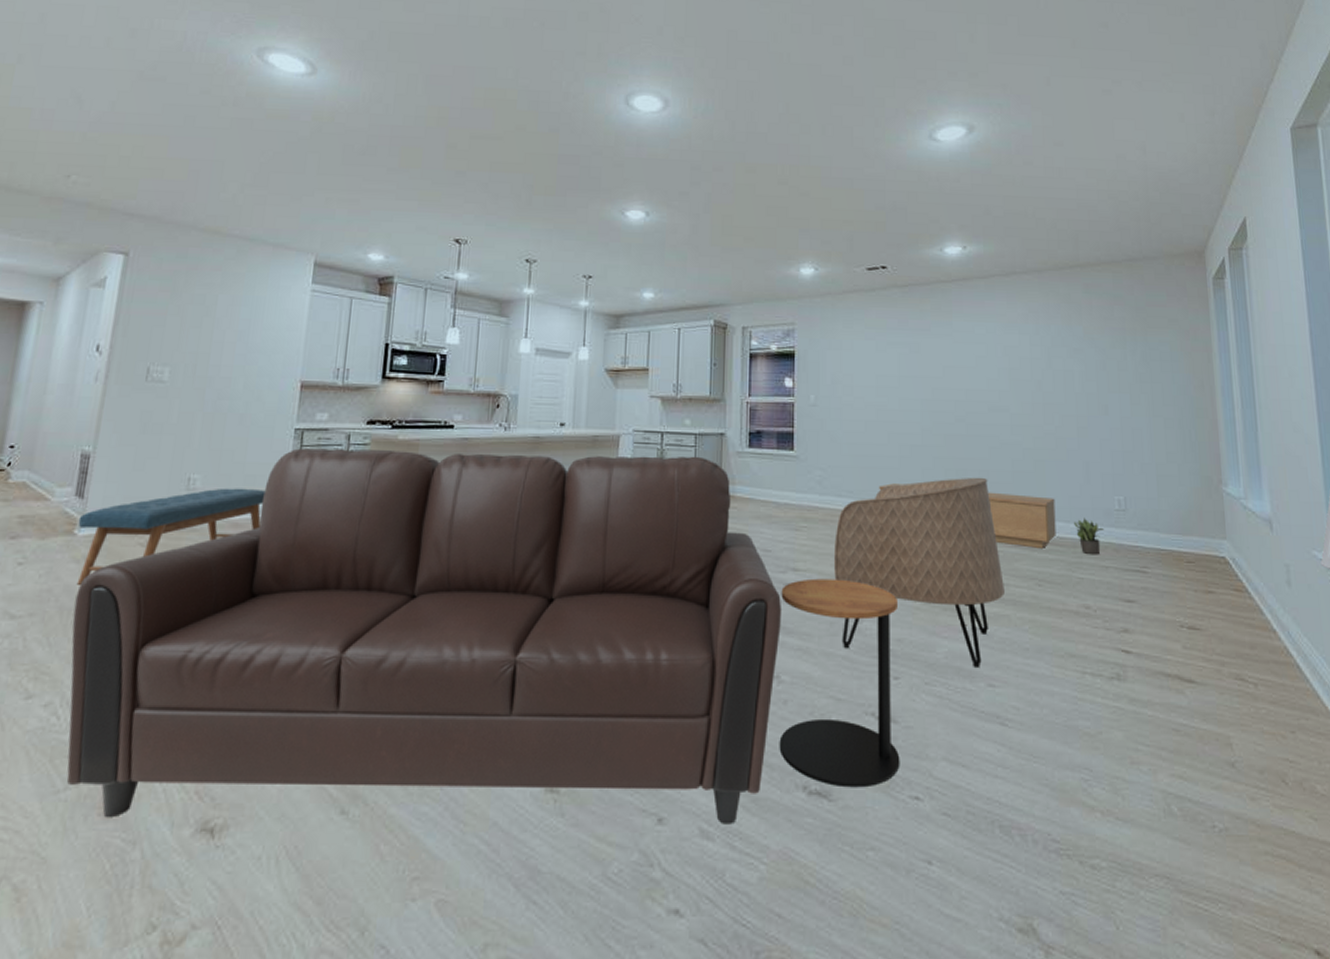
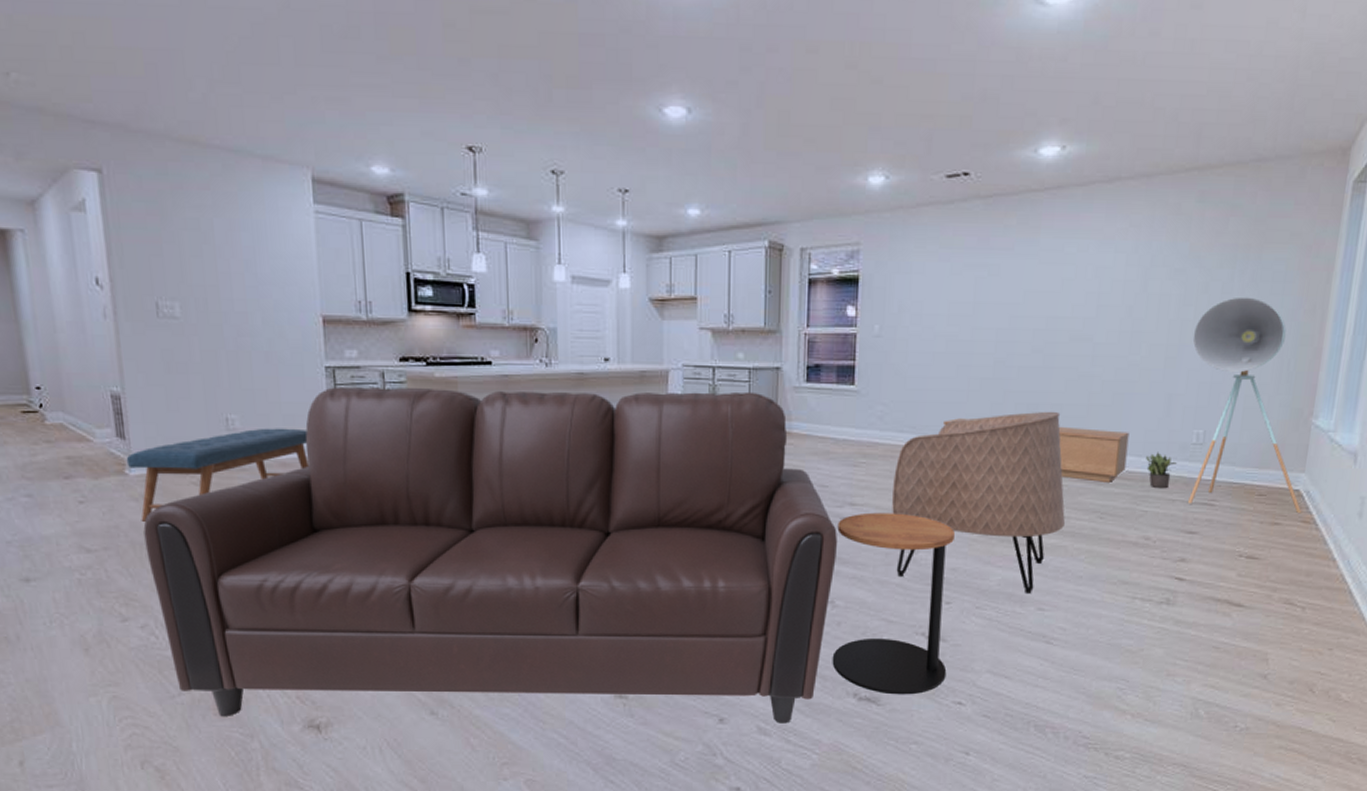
floor lamp: none [1099,373,1232,582] -> present [1188,297,1302,514]

